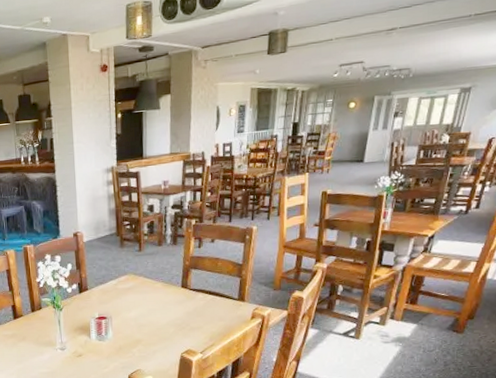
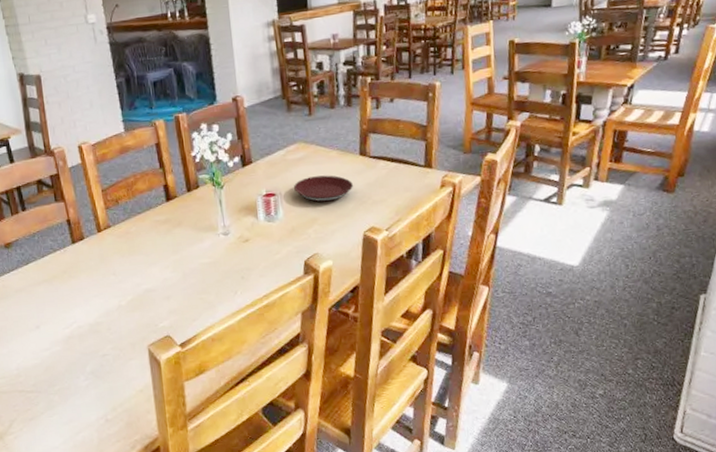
plate: none [122,303,174,326] -> present [293,175,353,202]

